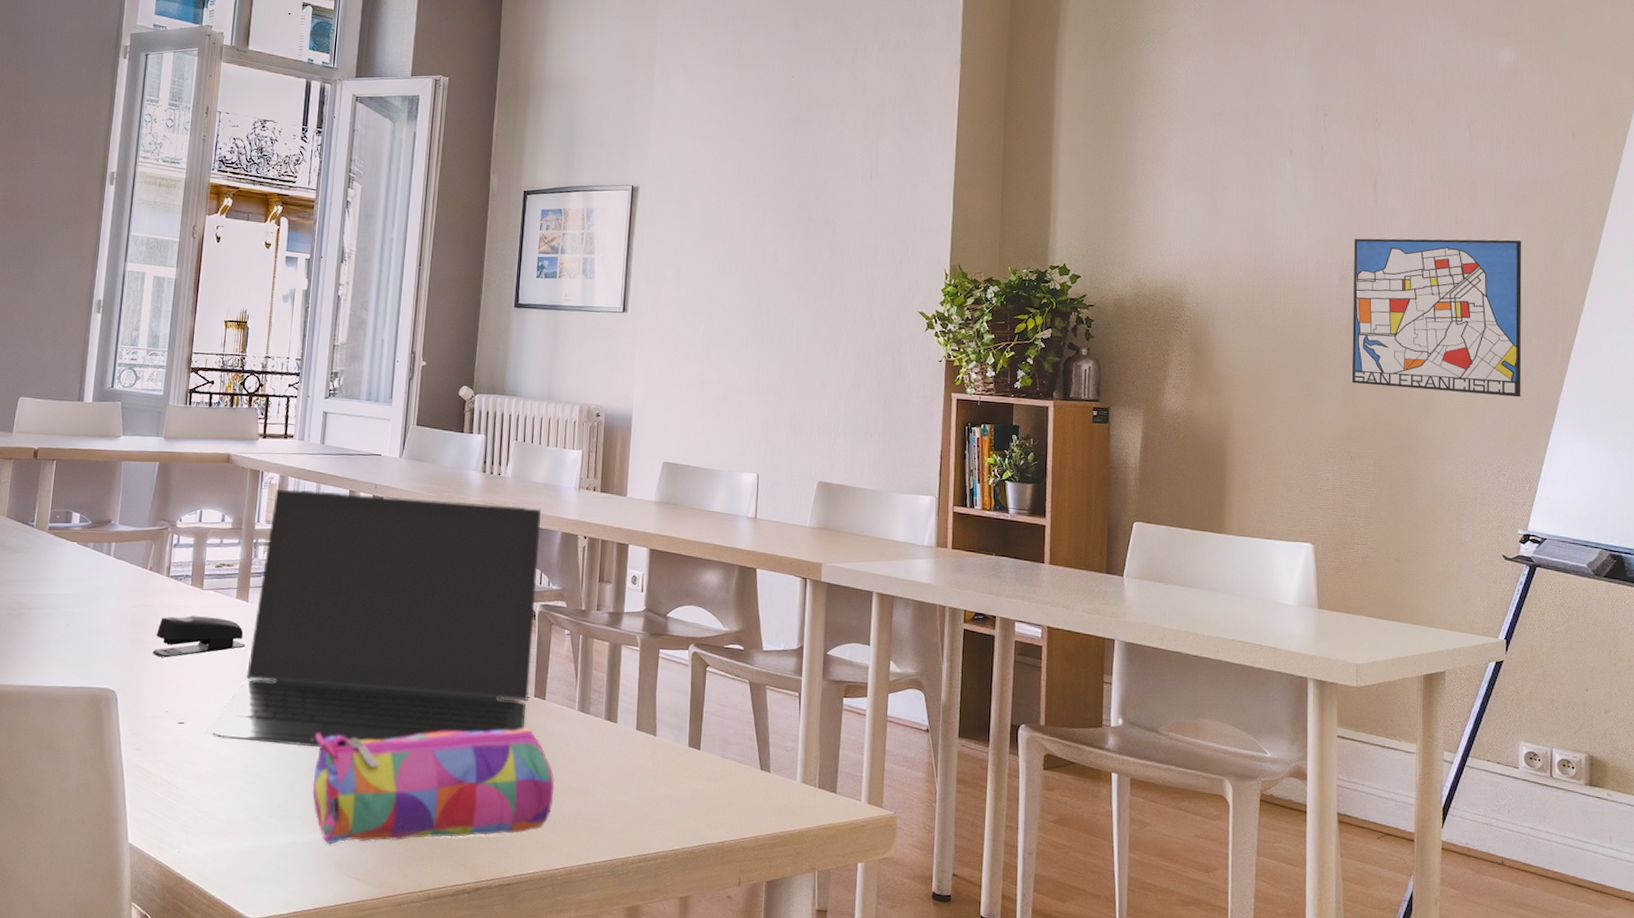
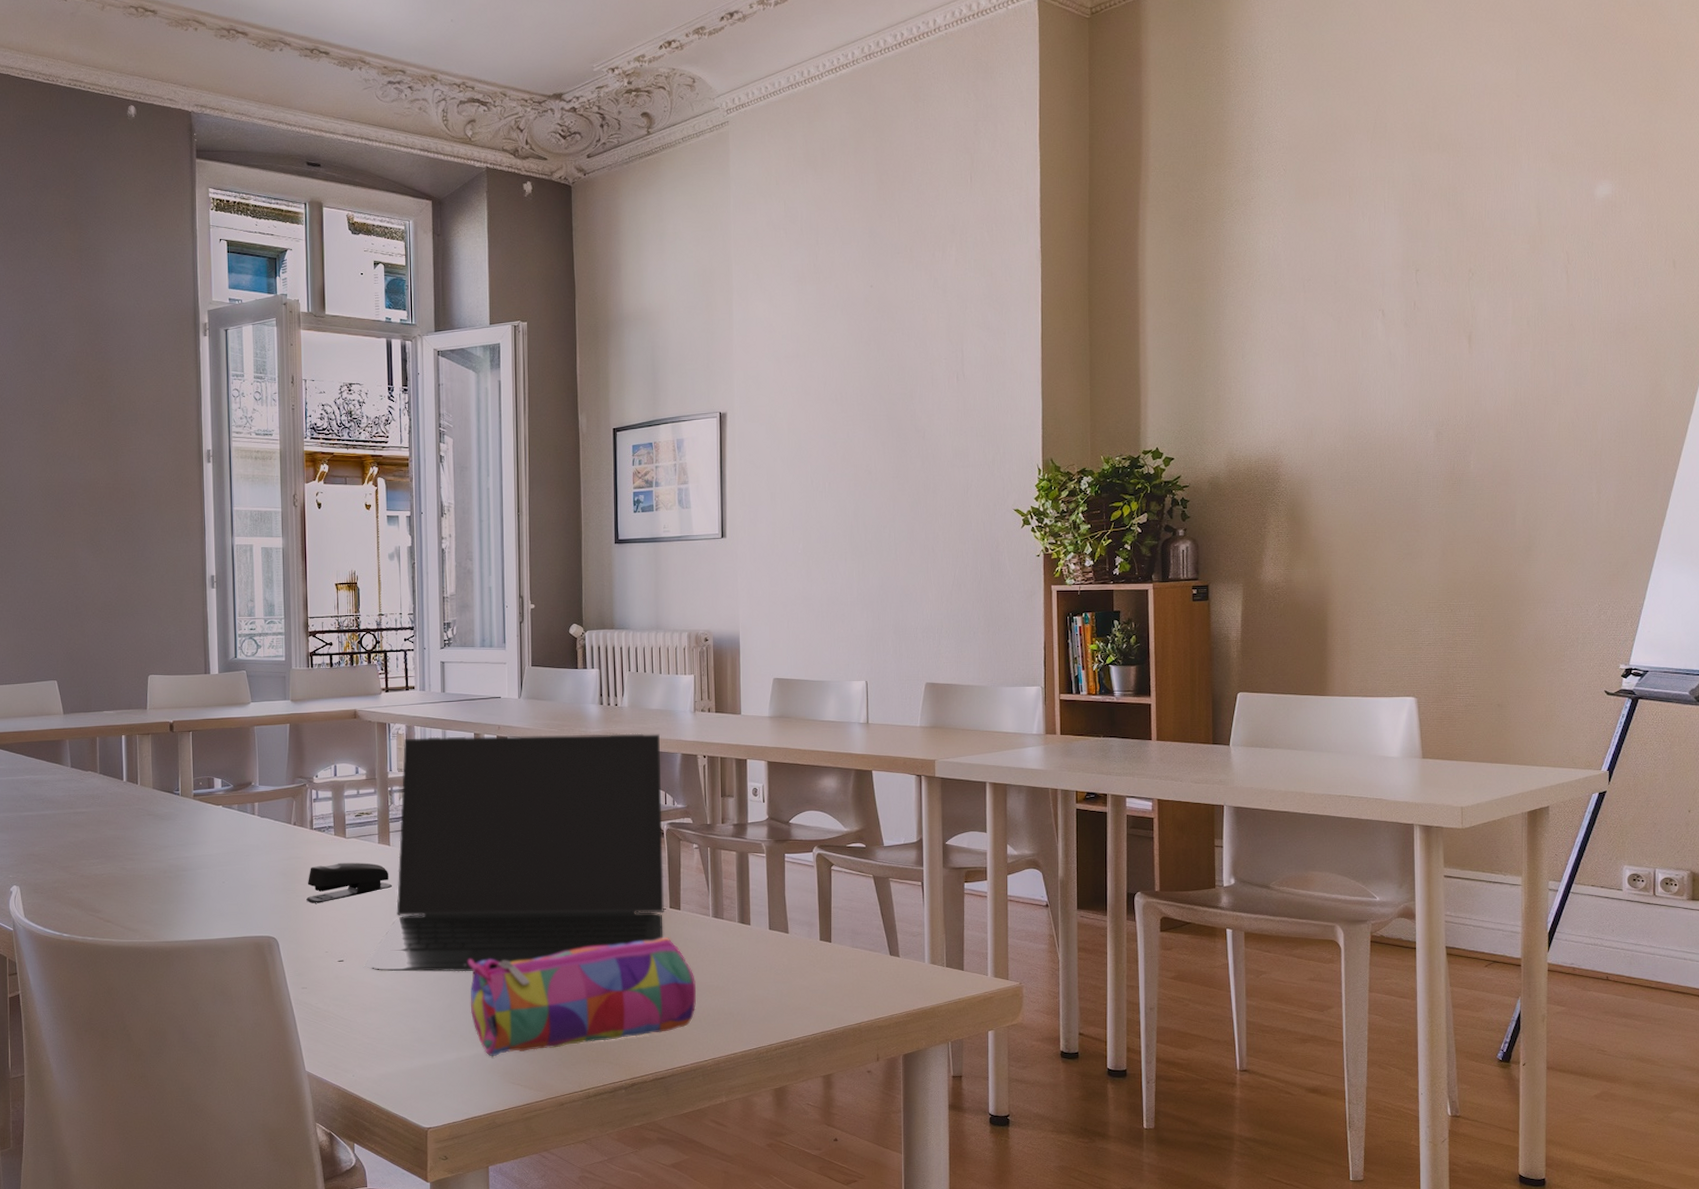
wall art: present [1351,238,1522,398] -> none [1450,378,1622,538]

